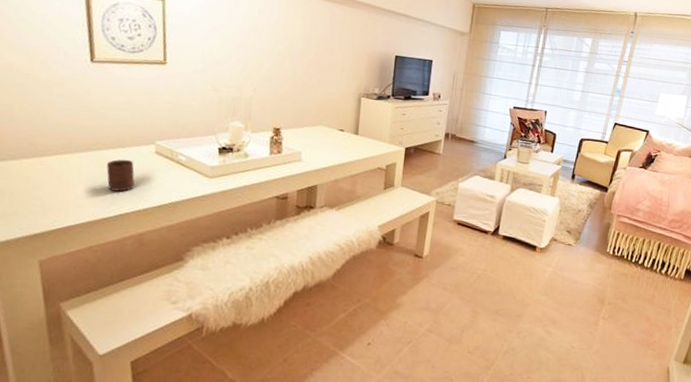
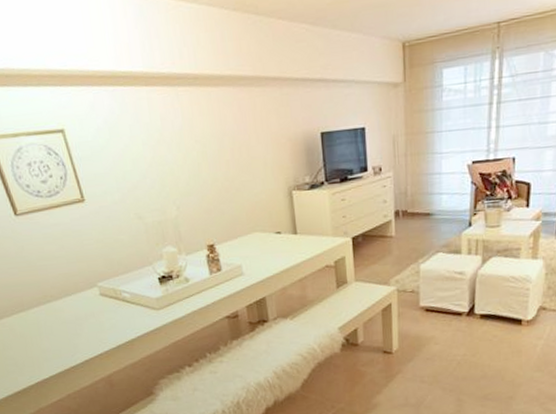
cup: present [106,159,135,192] -> none [60,306,90,340]

